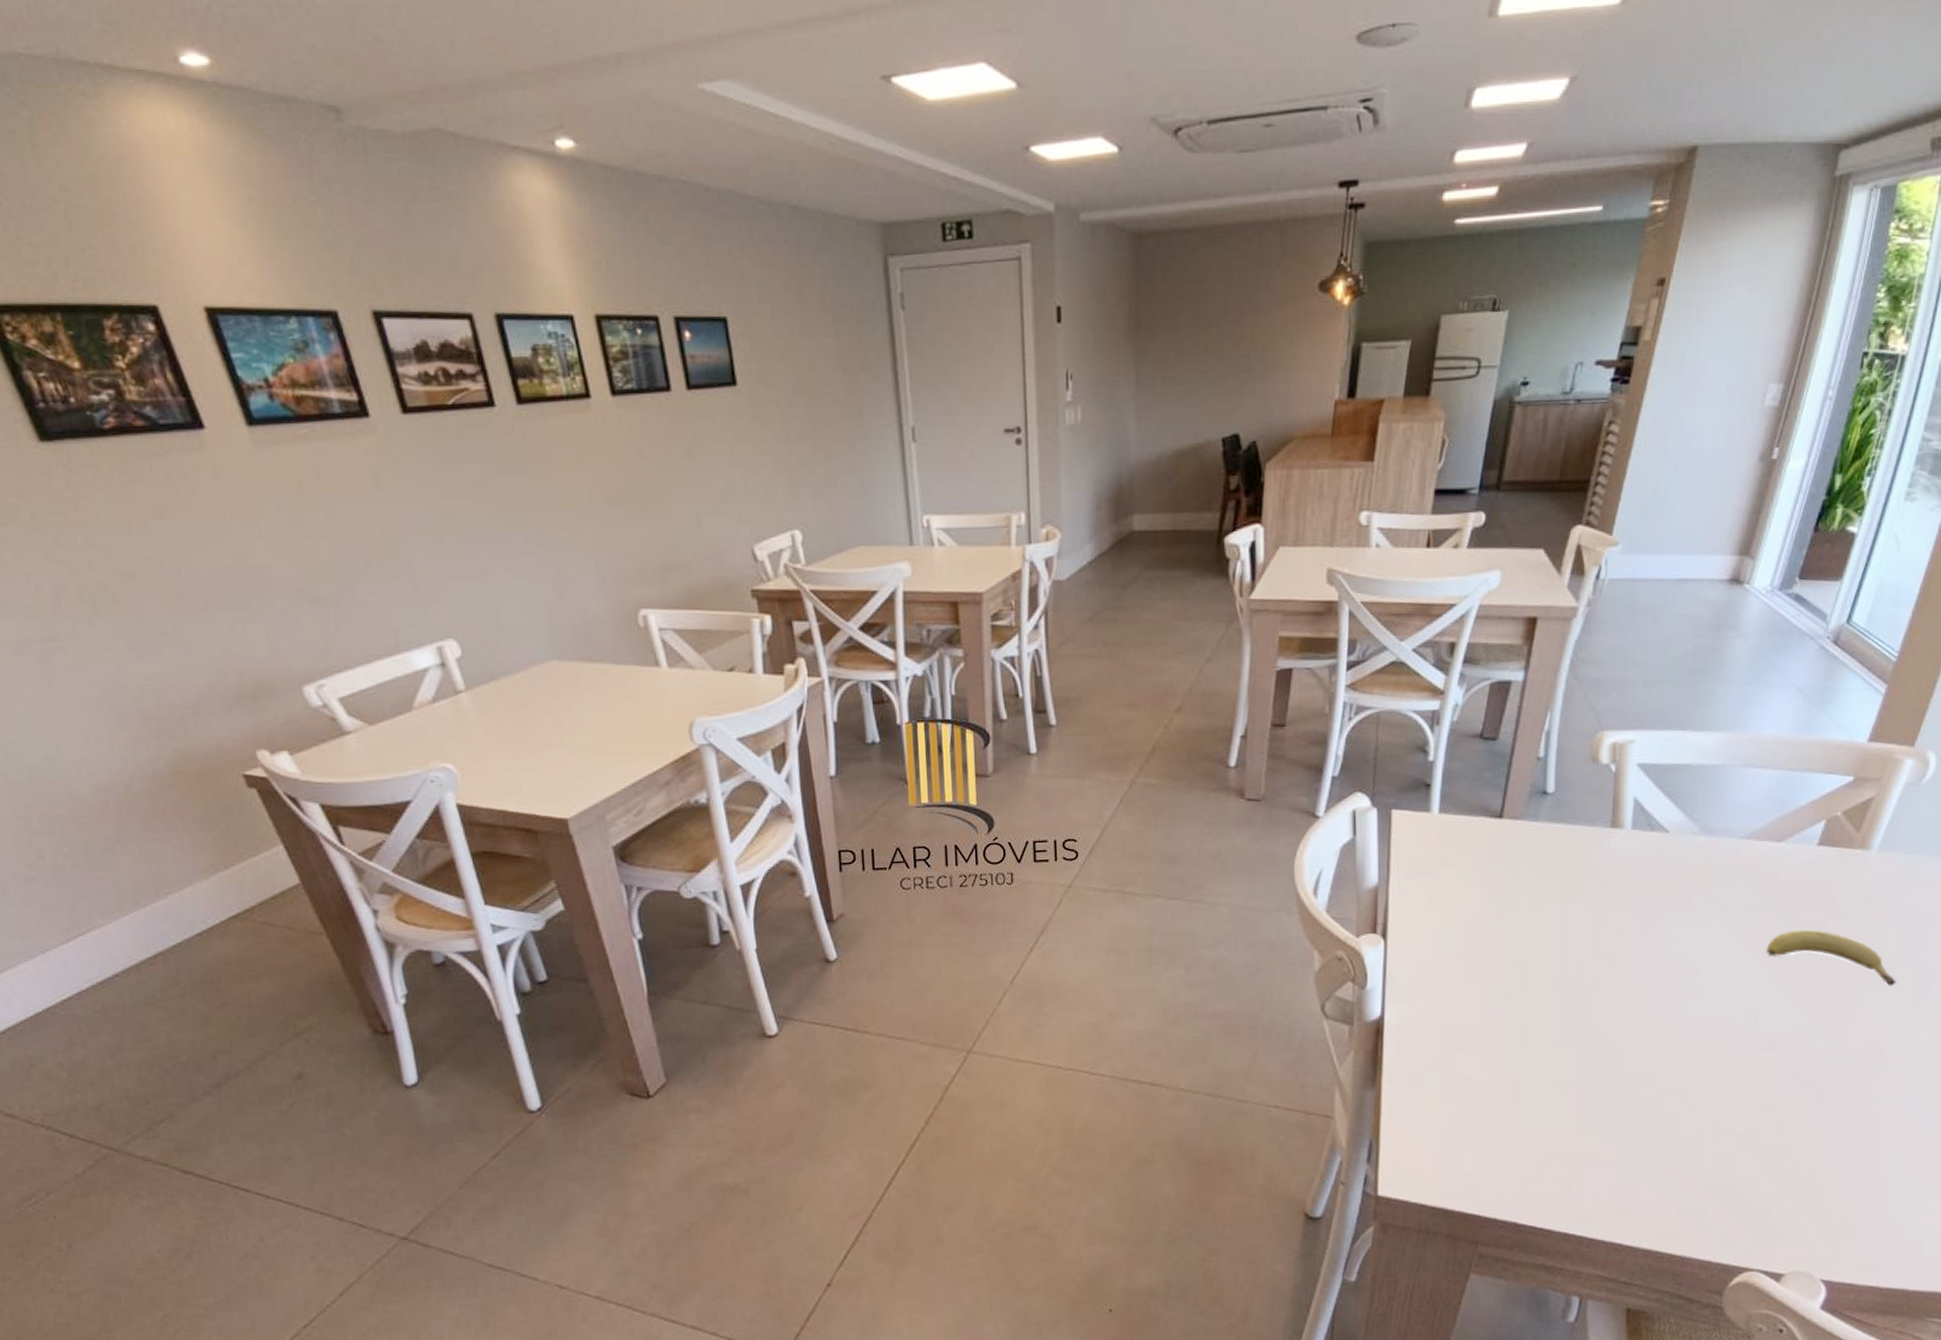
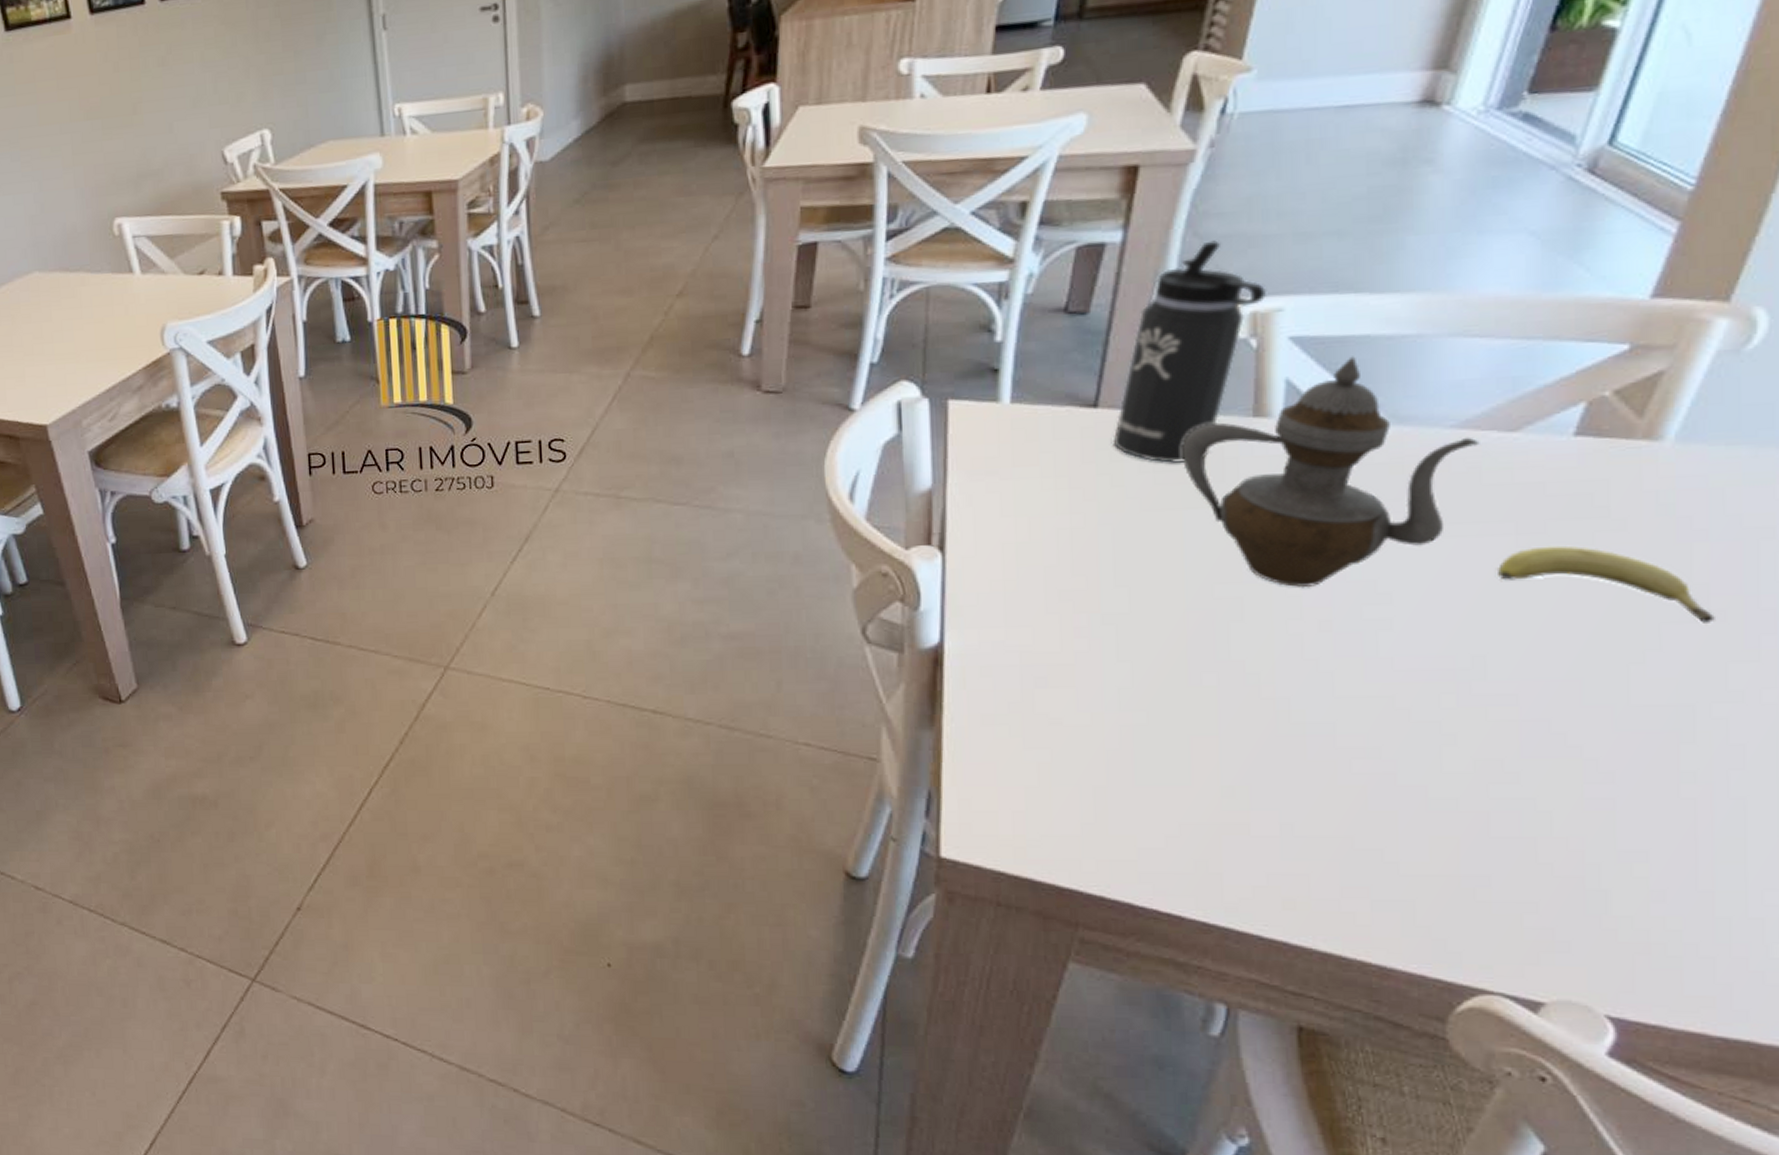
thermos bottle: none [1512,683,1624,865] -> present [1112,240,1267,463]
teapot: none [1562,780,1759,965] -> present [1182,356,1480,588]

